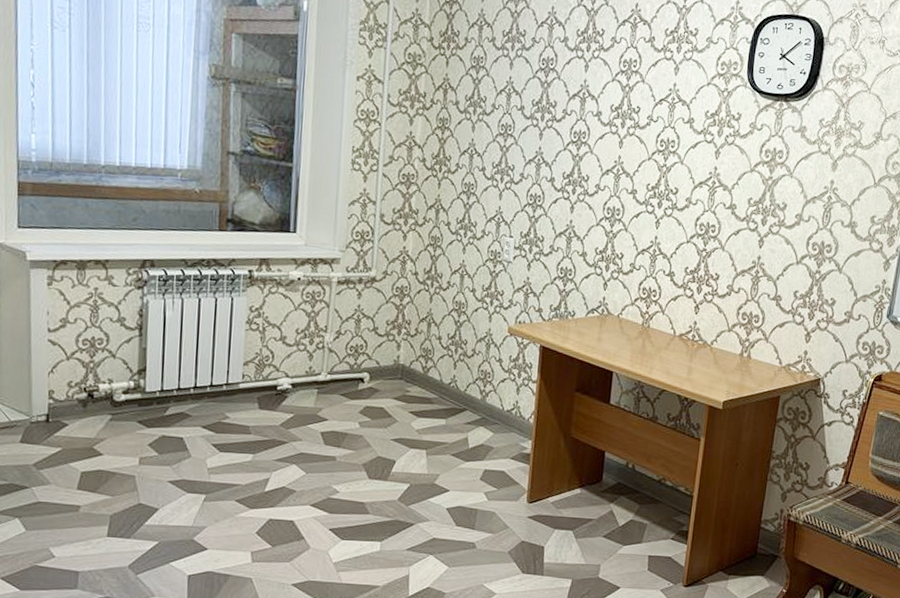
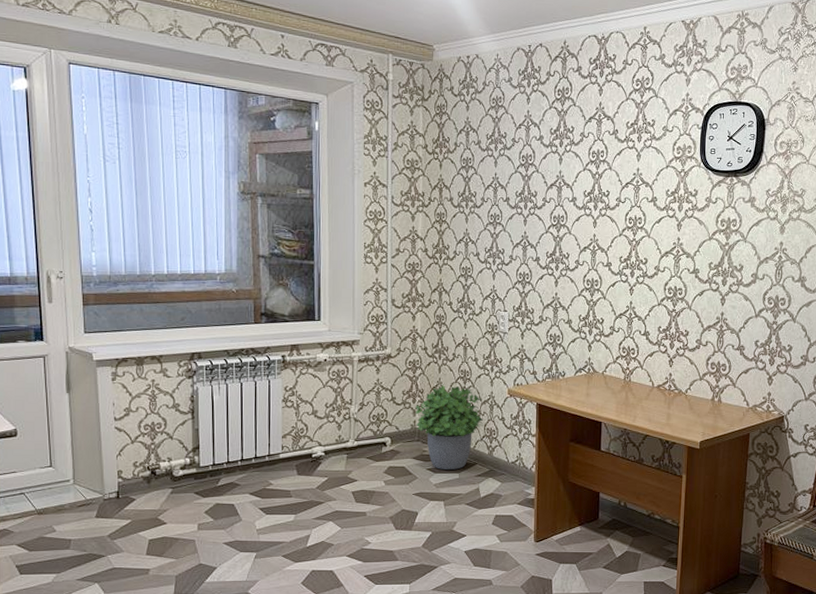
potted plant: none [400,316,478,415] -> present [415,384,483,470]

